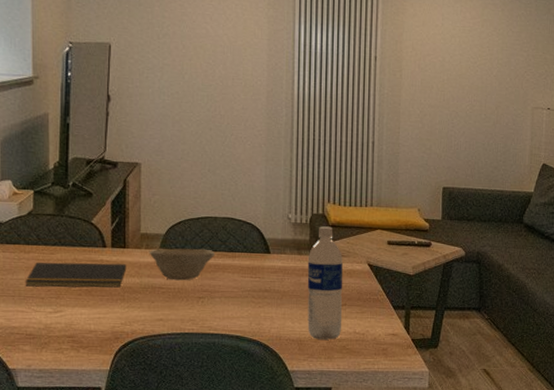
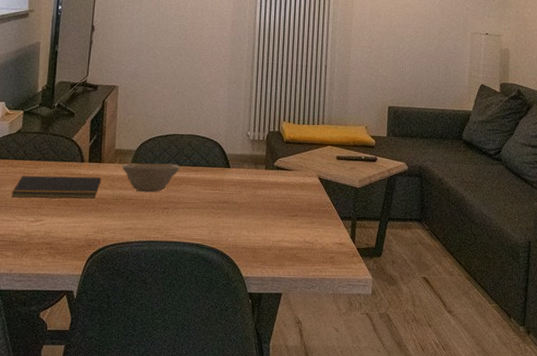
water bottle: present [307,226,343,340] -> none [261,142,296,248]

